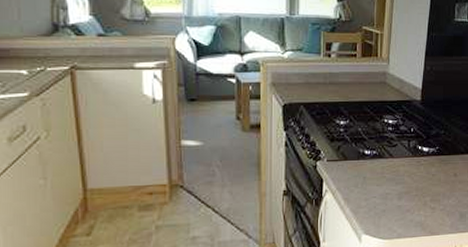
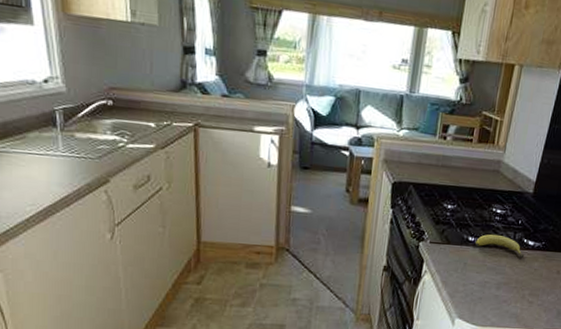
fruit: none [372,144,421,165] -> present [475,234,525,258]

